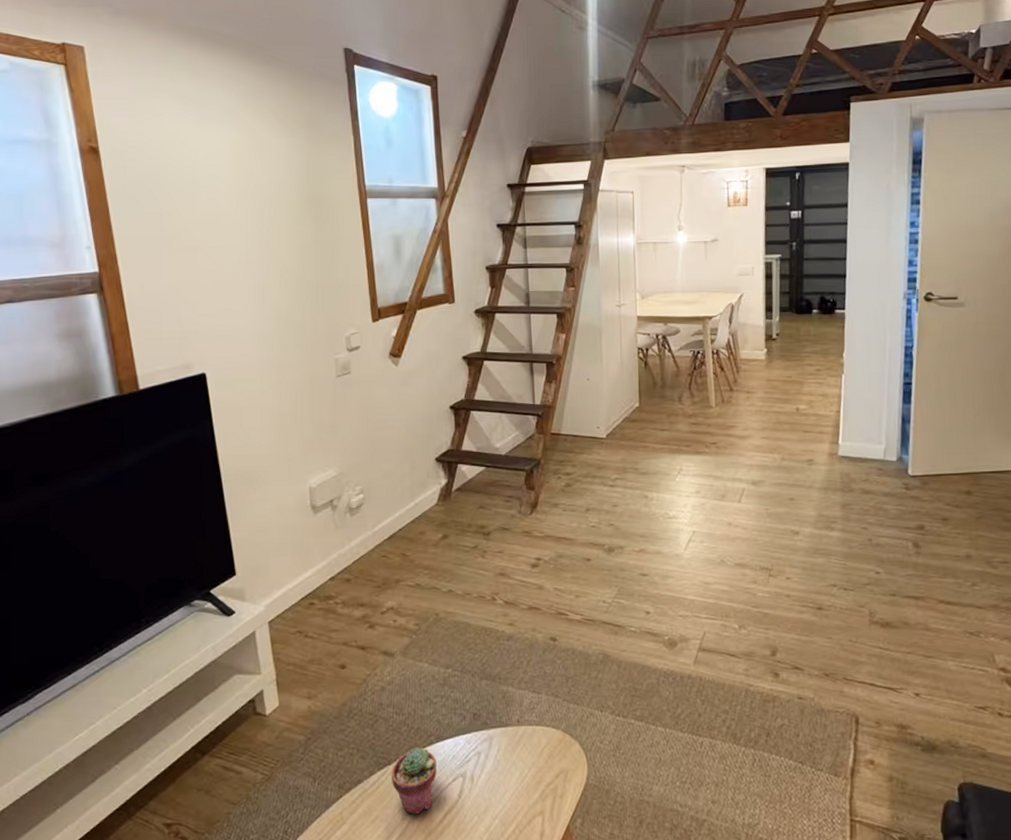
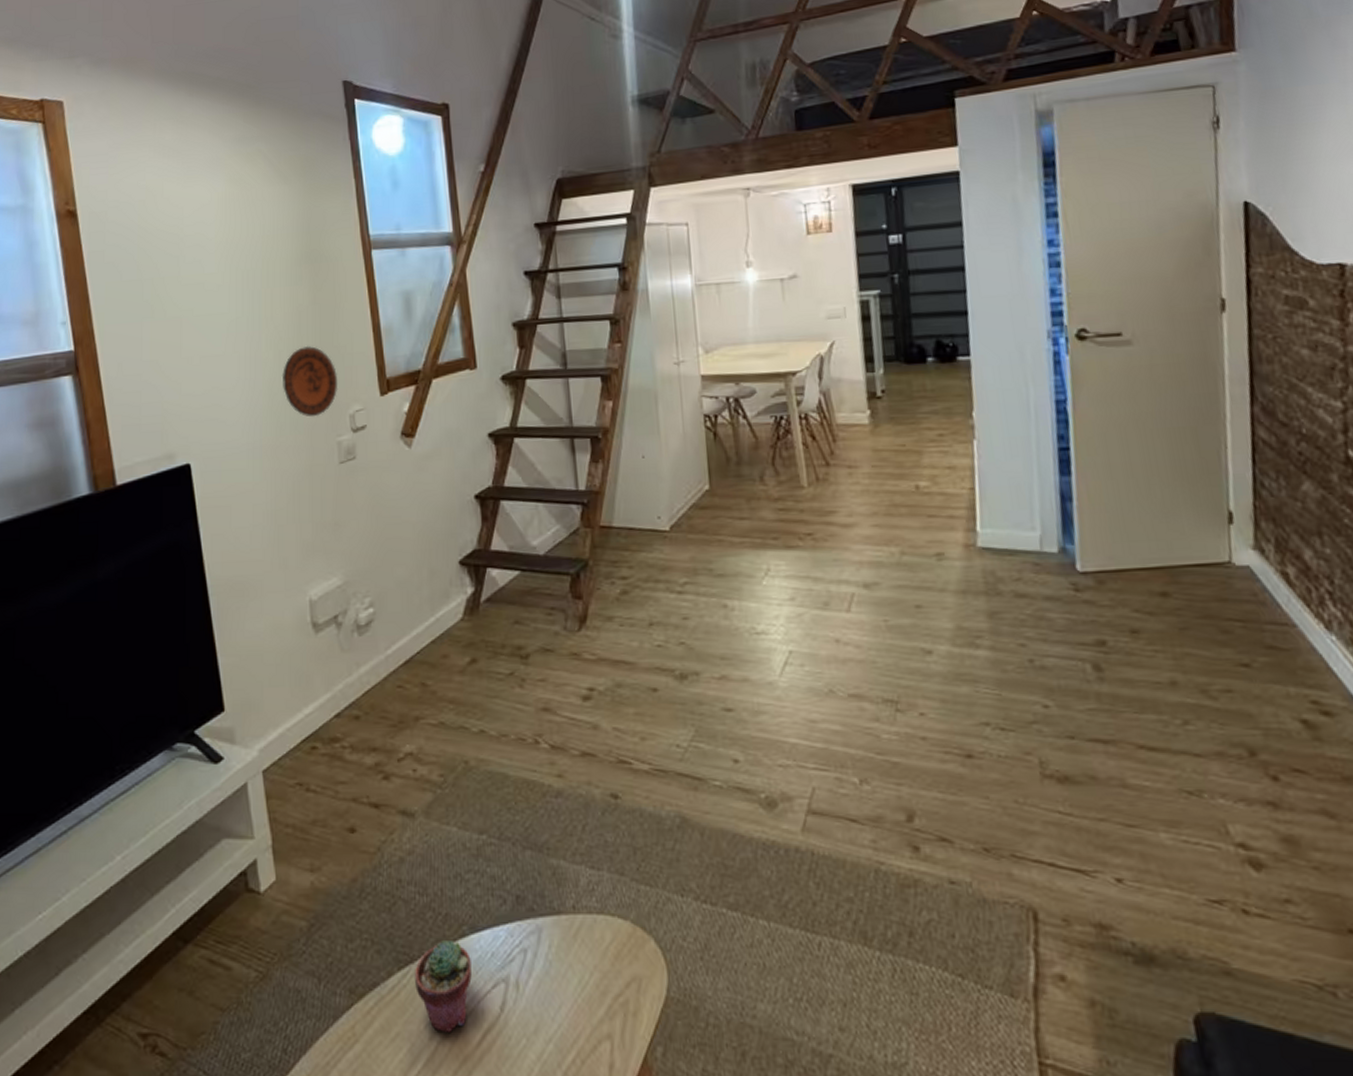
decorative plate: none [287,277,336,338] -> present [281,345,338,417]

